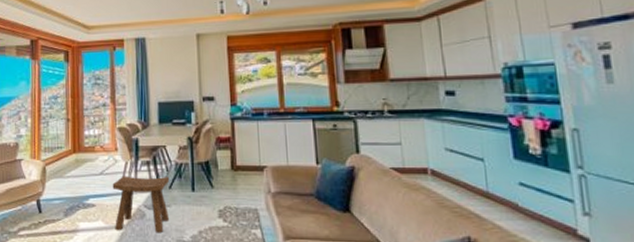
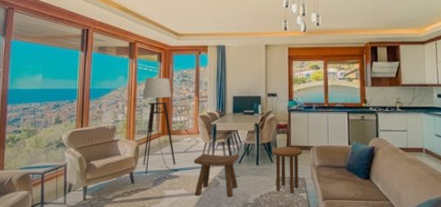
floor lamp: none [48,81,95,202] -> present [142,77,179,174]
side table: none [212,167,253,230] -> present [272,147,303,193]

